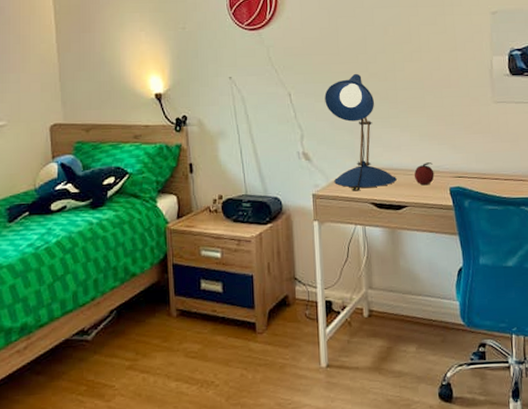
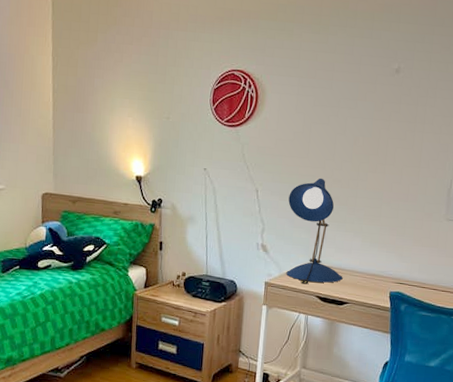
fruit: present [414,162,435,186] -> none [359,267,378,287]

